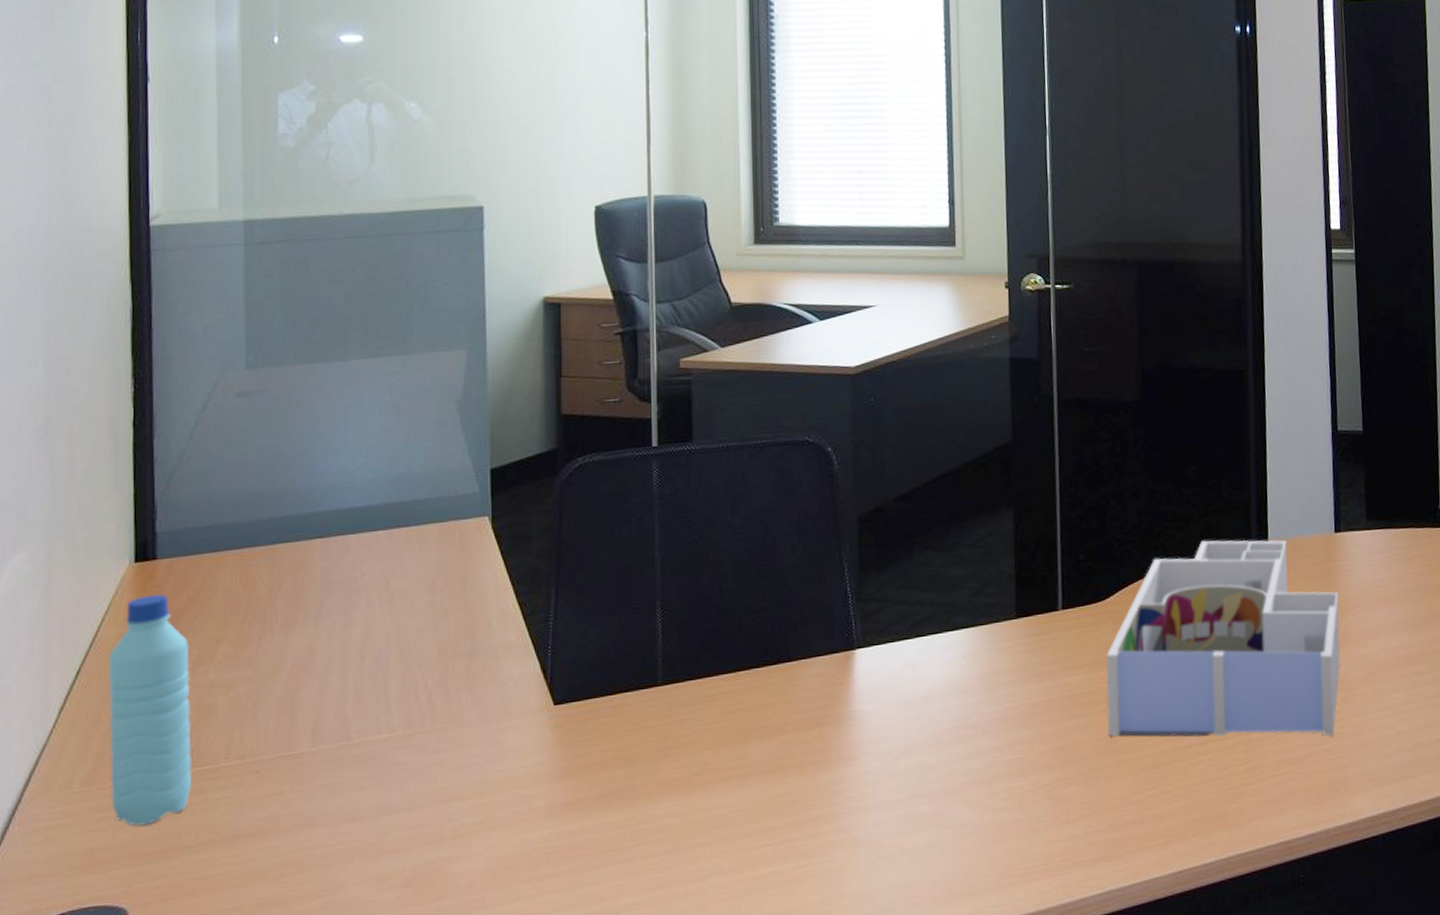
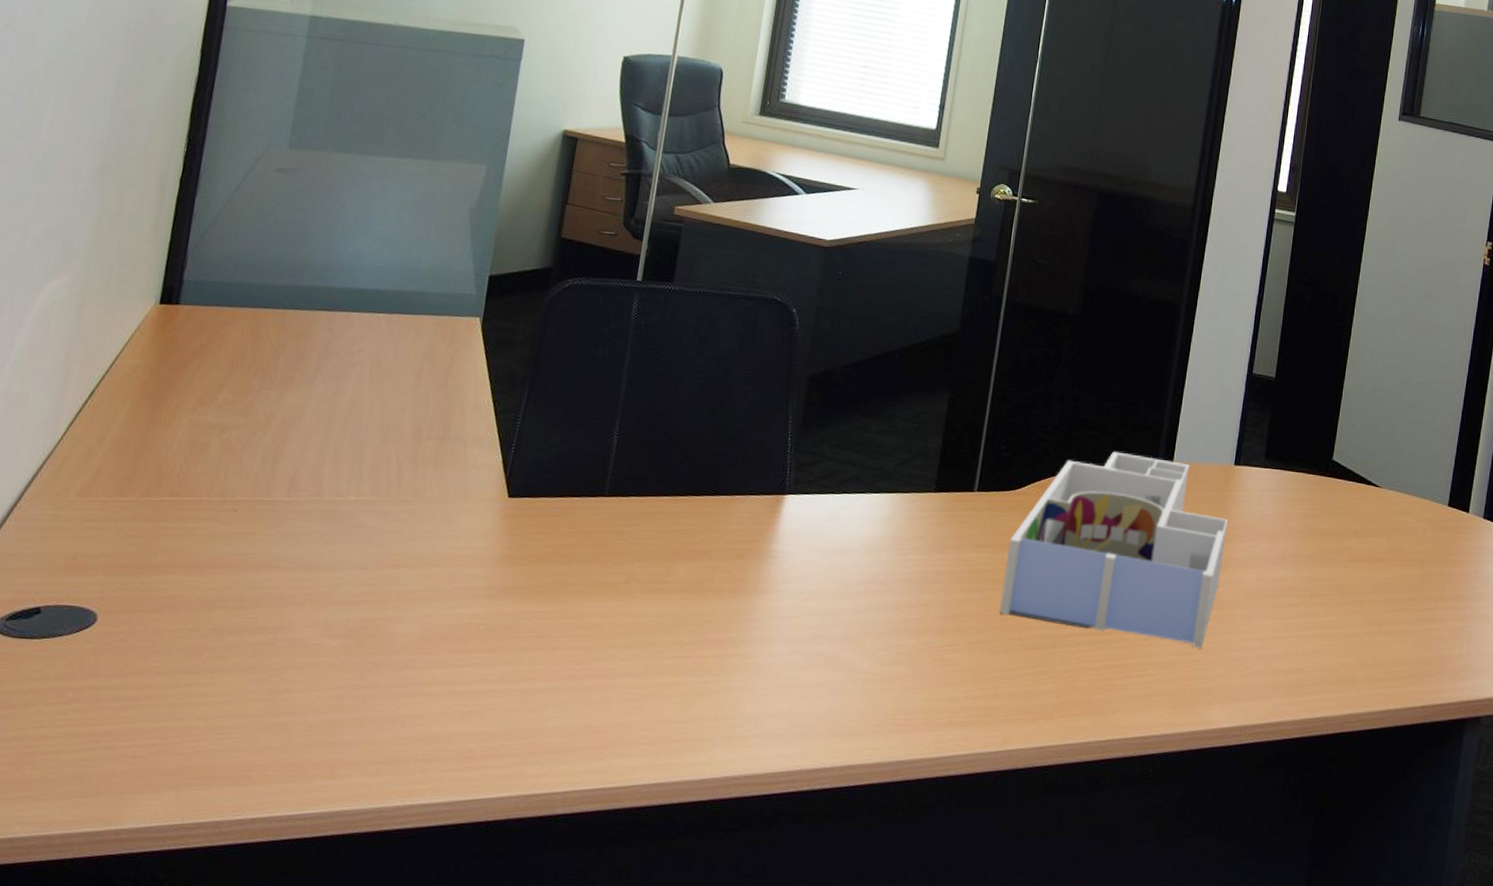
water bottle: present [108,594,193,826] -> none [100,335,195,541]

